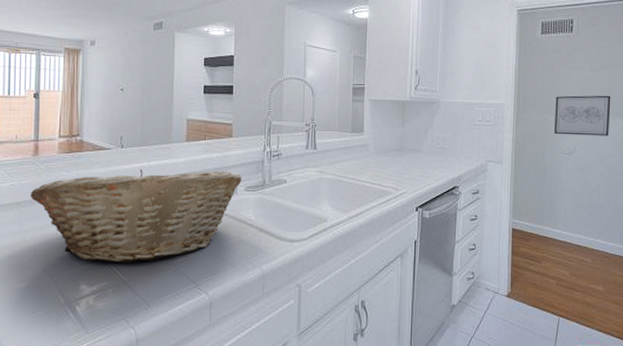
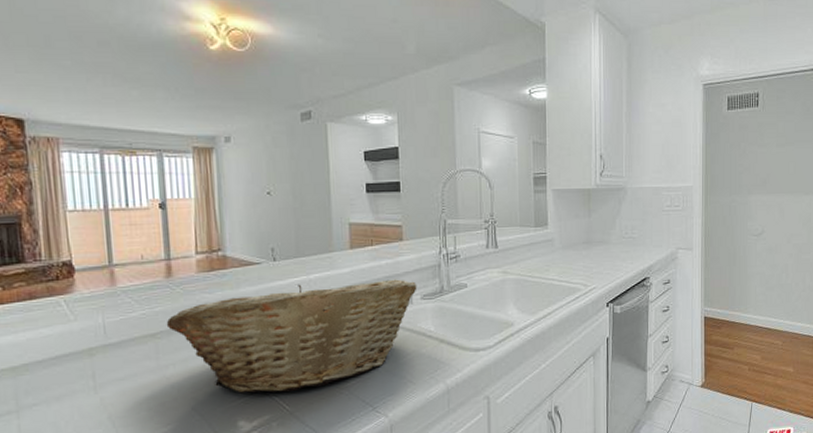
wall art: present [554,95,611,136] -> none [743,172,797,216]

